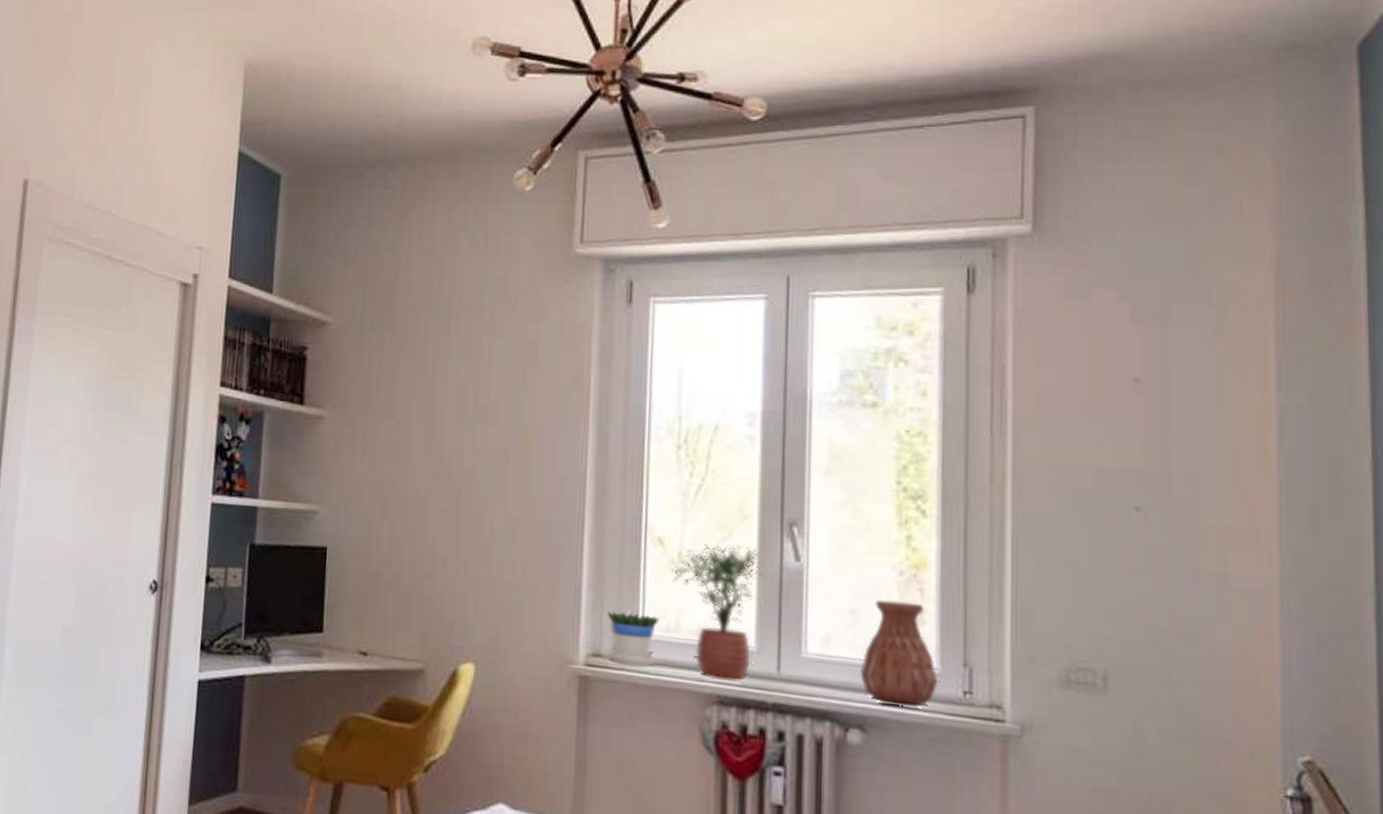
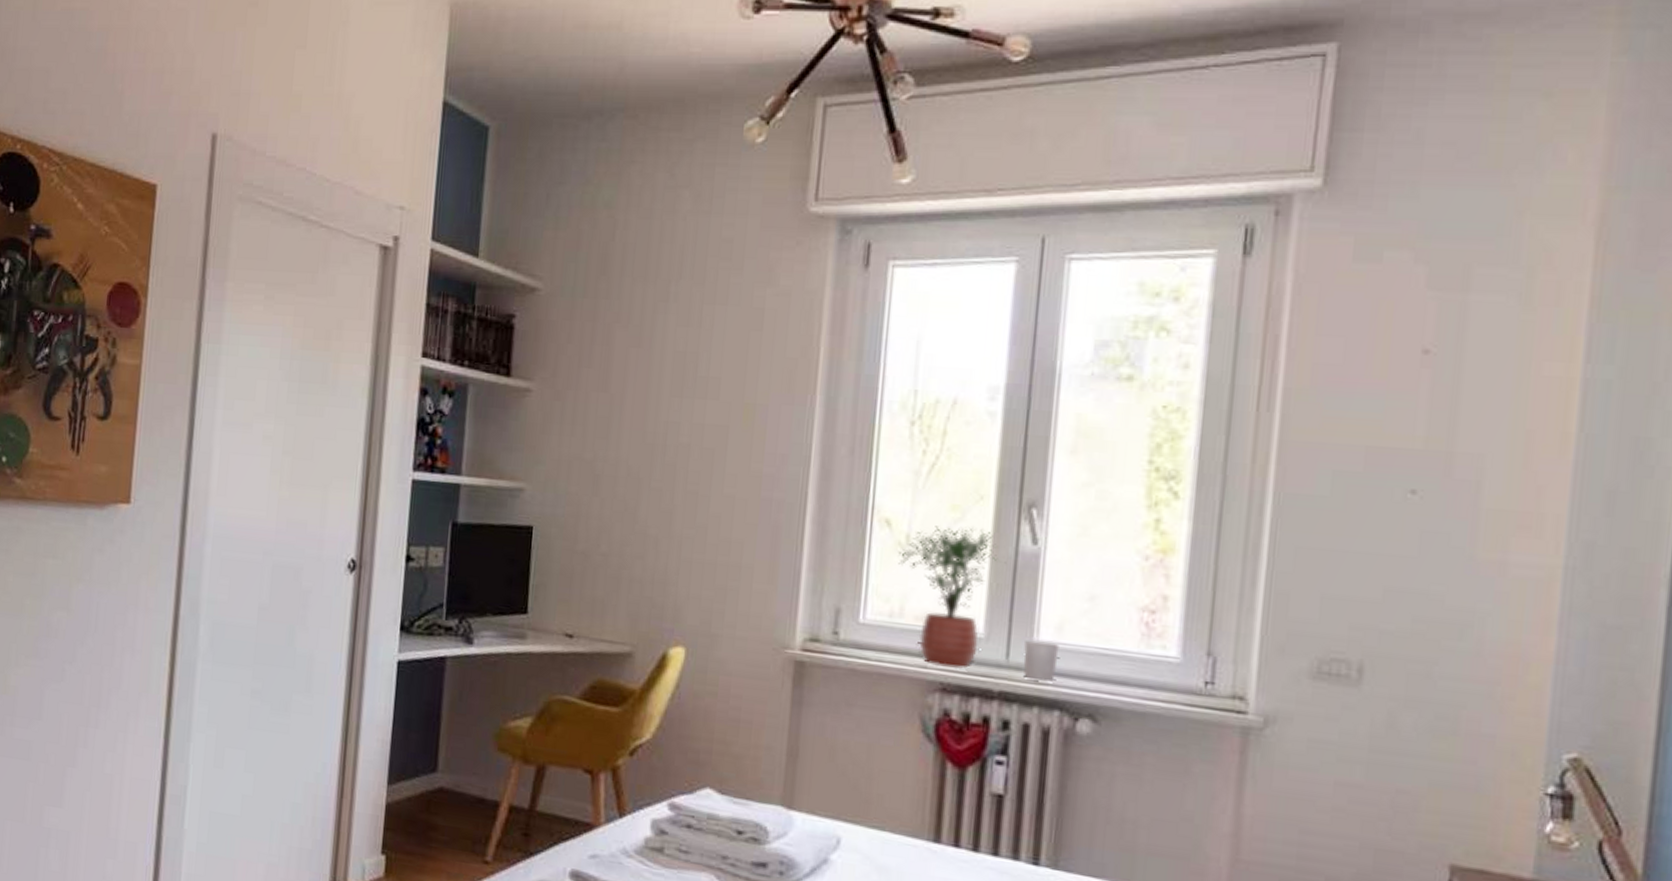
flowerpot: present [608,612,660,668] -> none [826,596,883,654]
candle holder: none [794,653,826,694] -> present [1024,640,1059,682]
vase: present [860,599,939,708] -> none [1094,585,1179,698]

